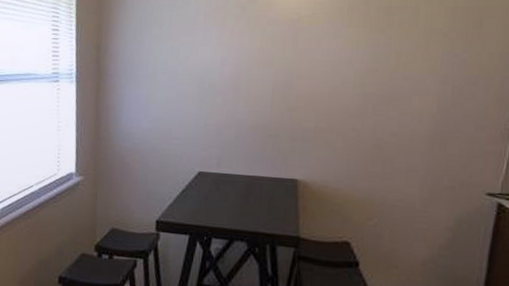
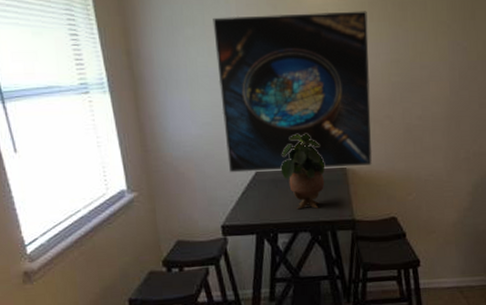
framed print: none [173,15,345,180] -> present [213,11,372,173]
potted plant: none [225,138,273,219] -> present [280,134,325,210]

